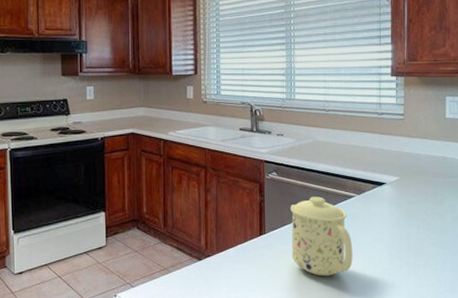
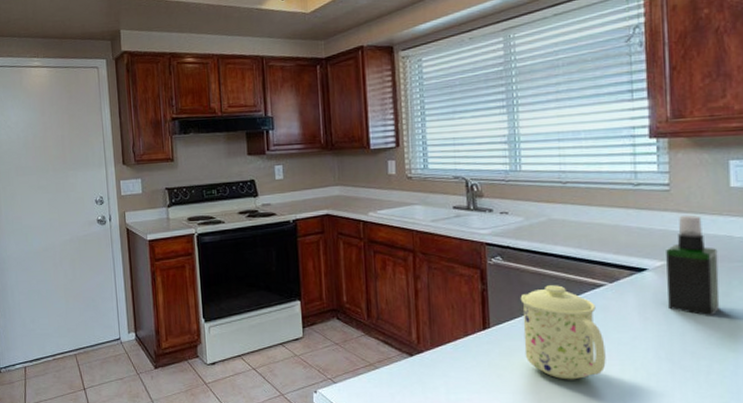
spray bottle: none [400,139,435,221] -> present [666,214,720,316]

